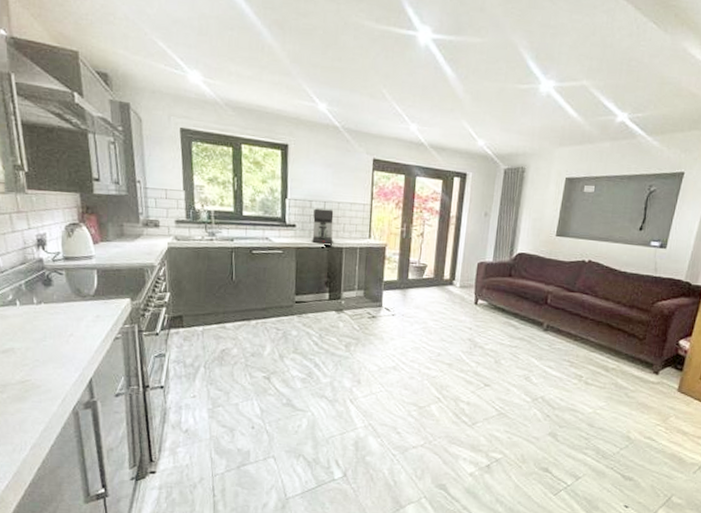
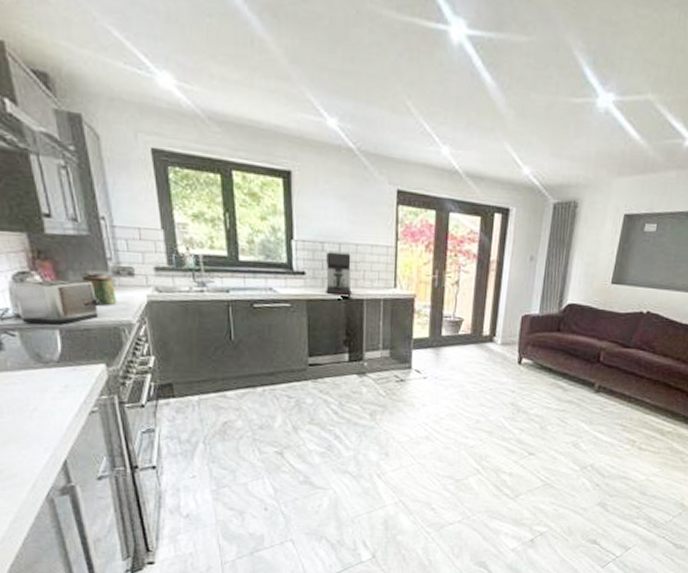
toaster: none [64,229,130,266] -> present [12,279,100,325]
canister: none [118,224,144,252] -> present [82,272,118,307]

